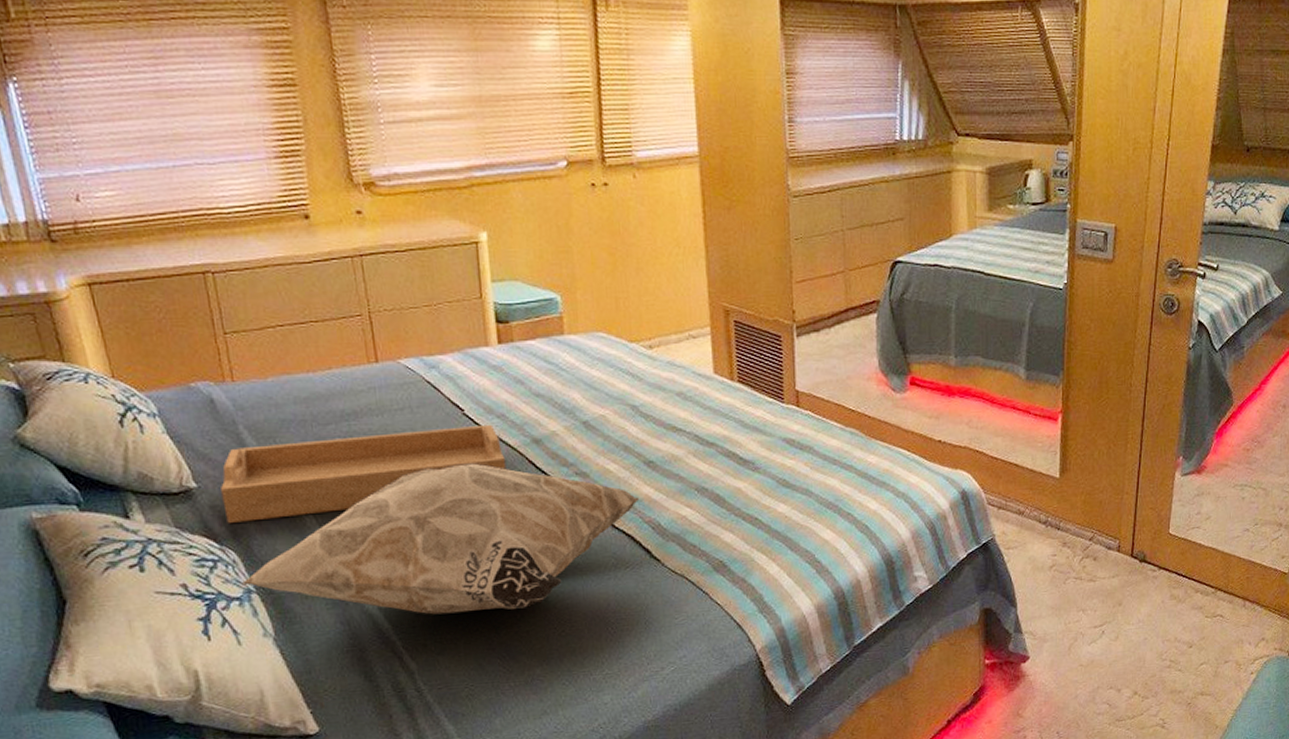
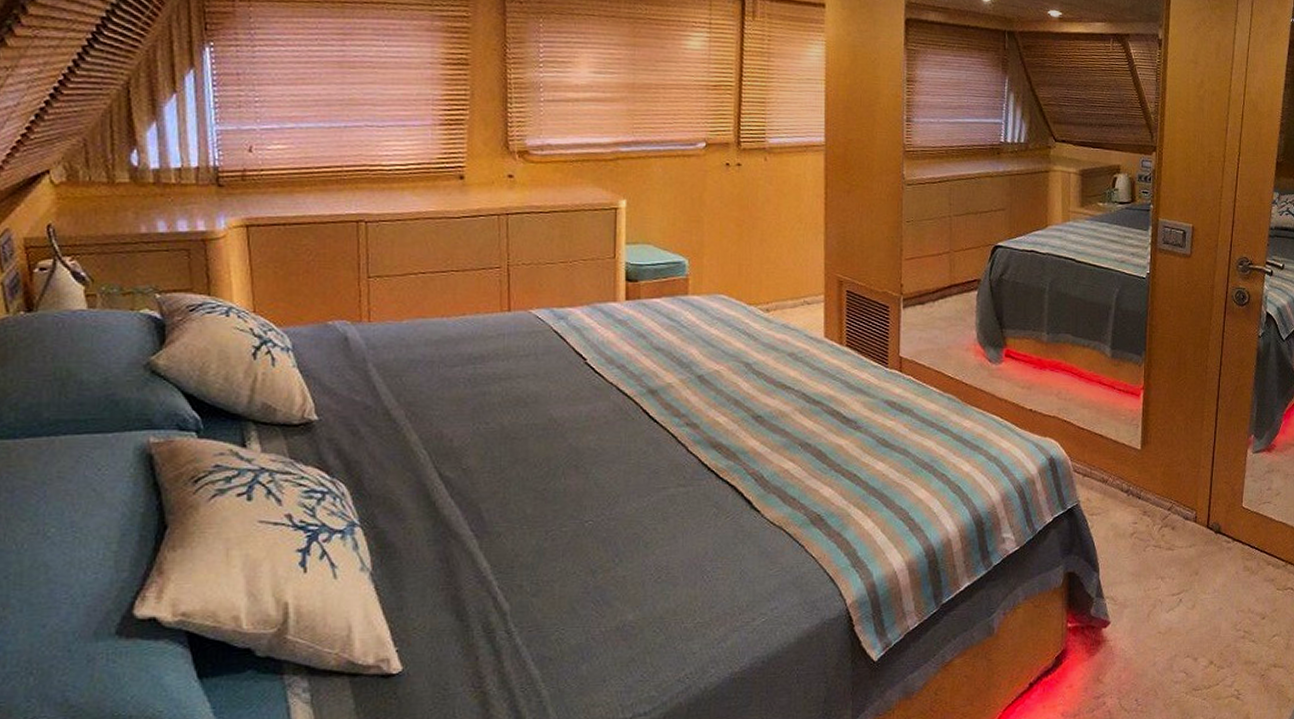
serving tray: present [221,424,506,523] -> none [341,374,621,456]
decorative pillow: present [243,463,640,615] -> none [348,410,745,556]

